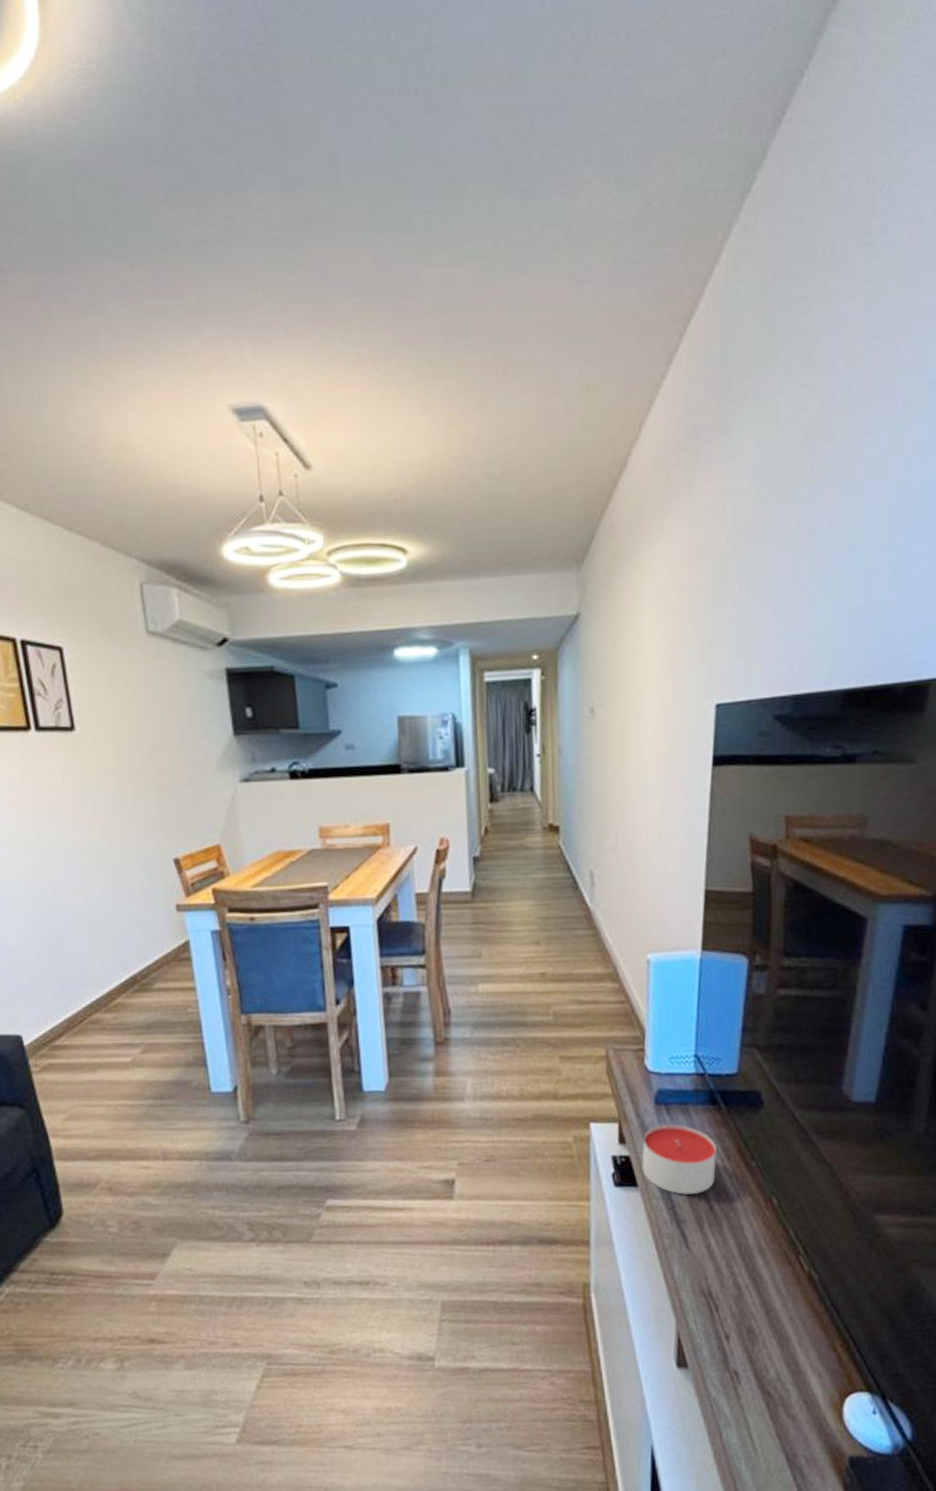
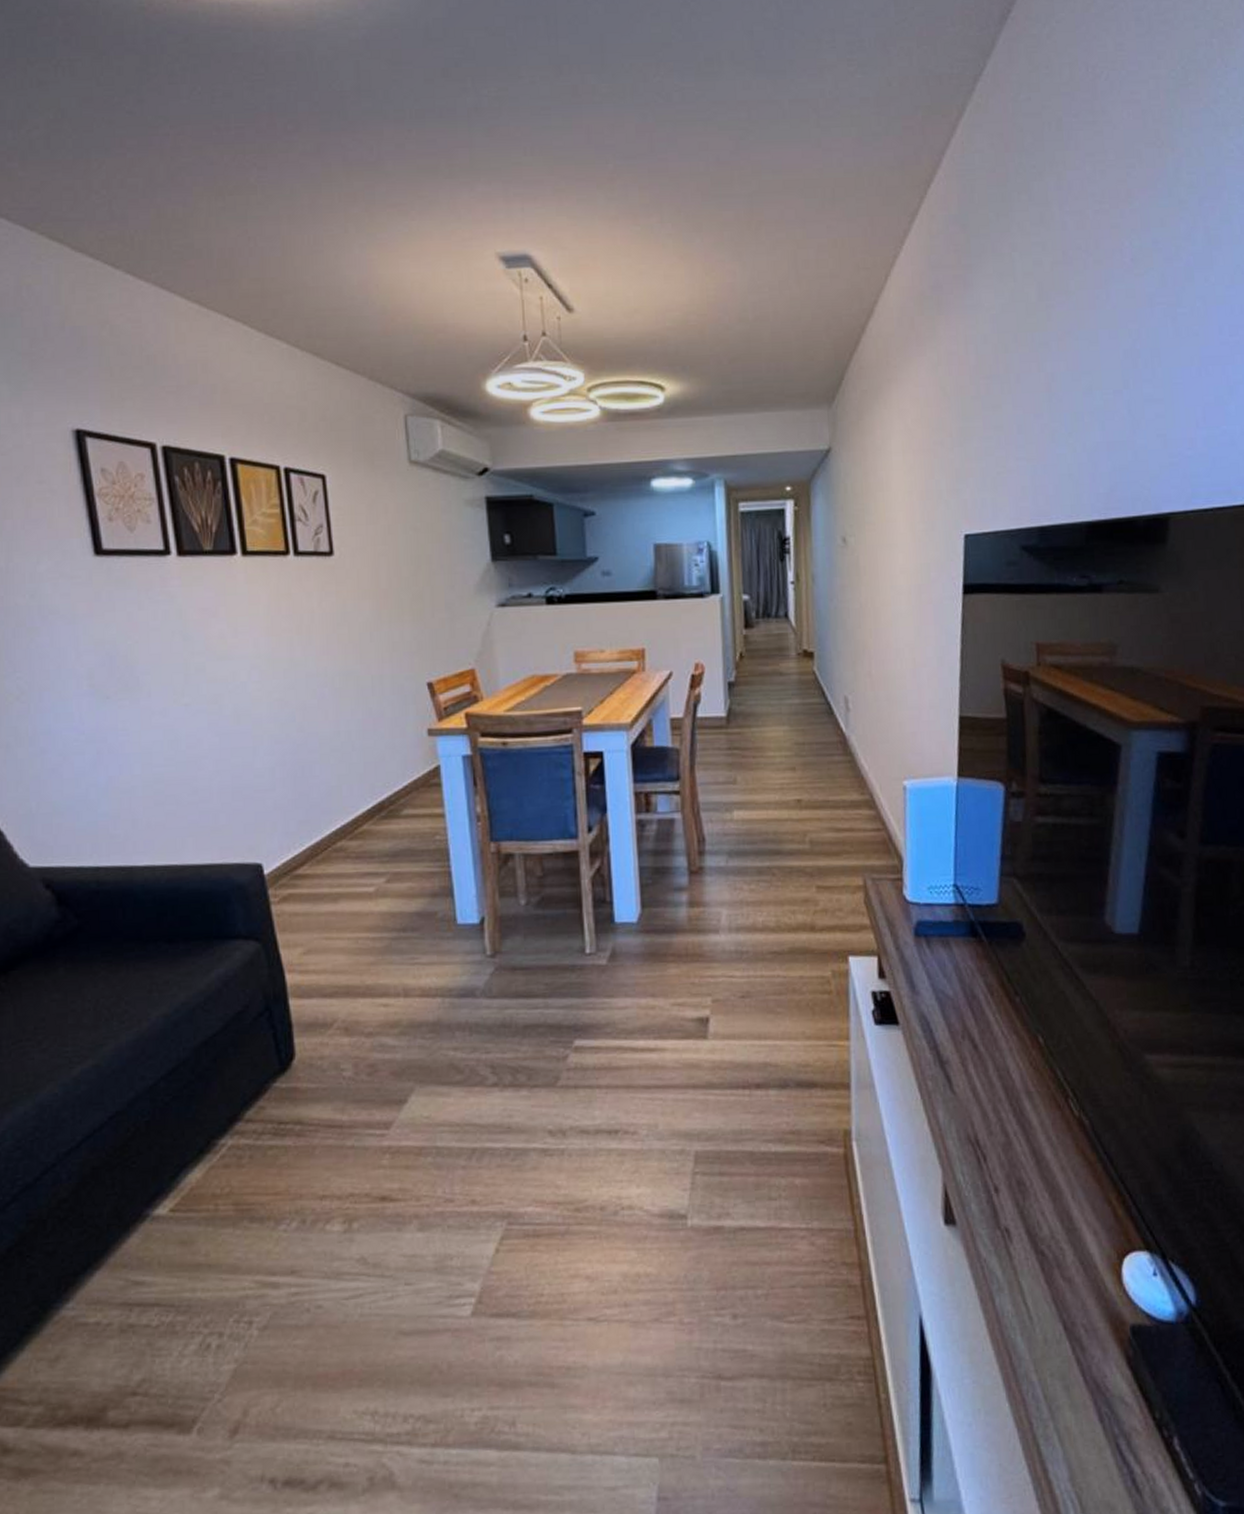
candle: present [642,1123,718,1195] -> none [902,957,980,1033]

